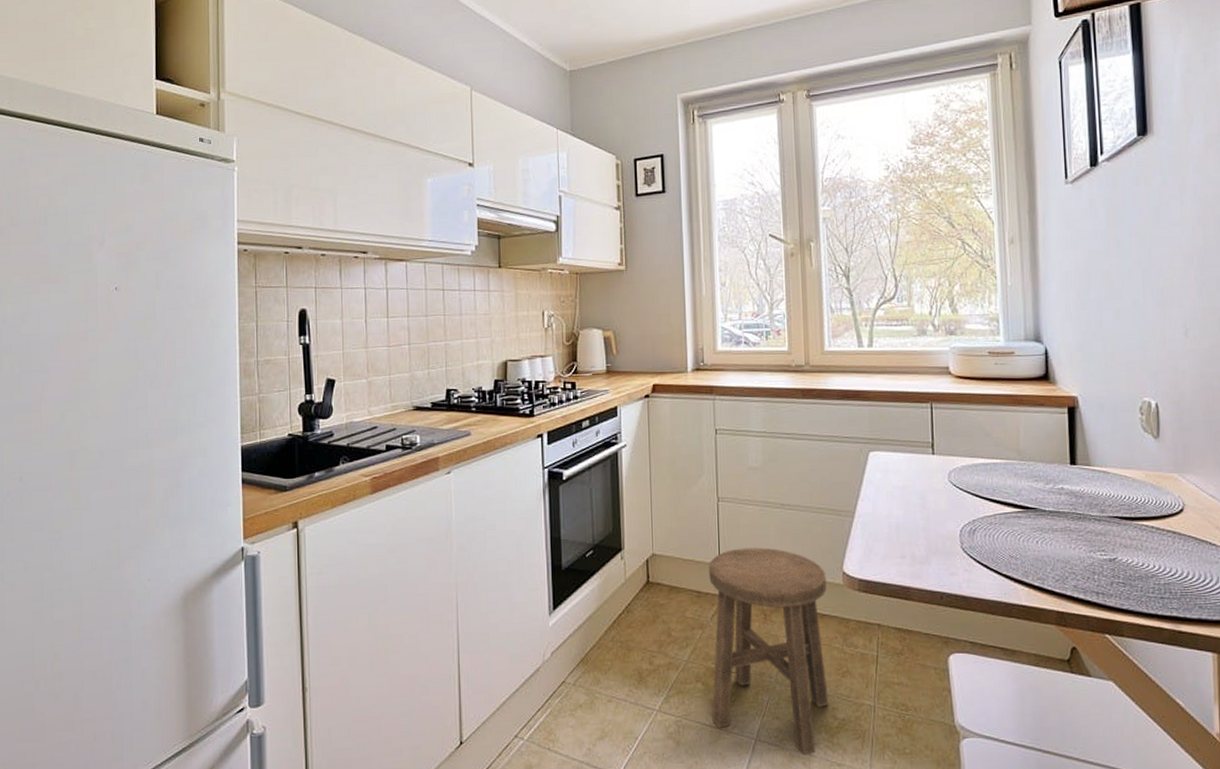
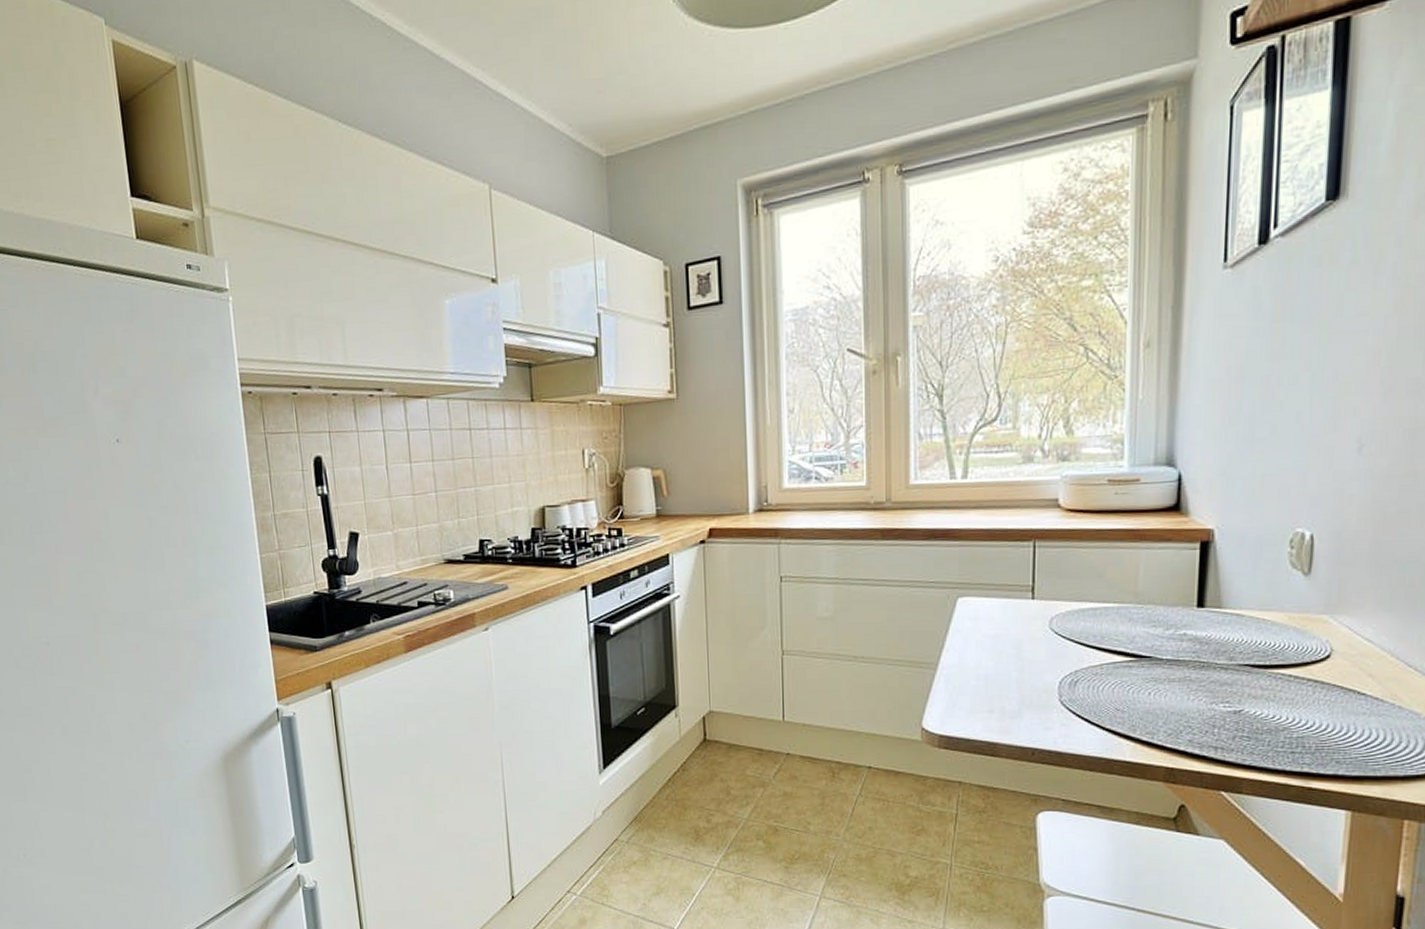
stool: present [709,547,829,755] -> none [772,703,903,912]

